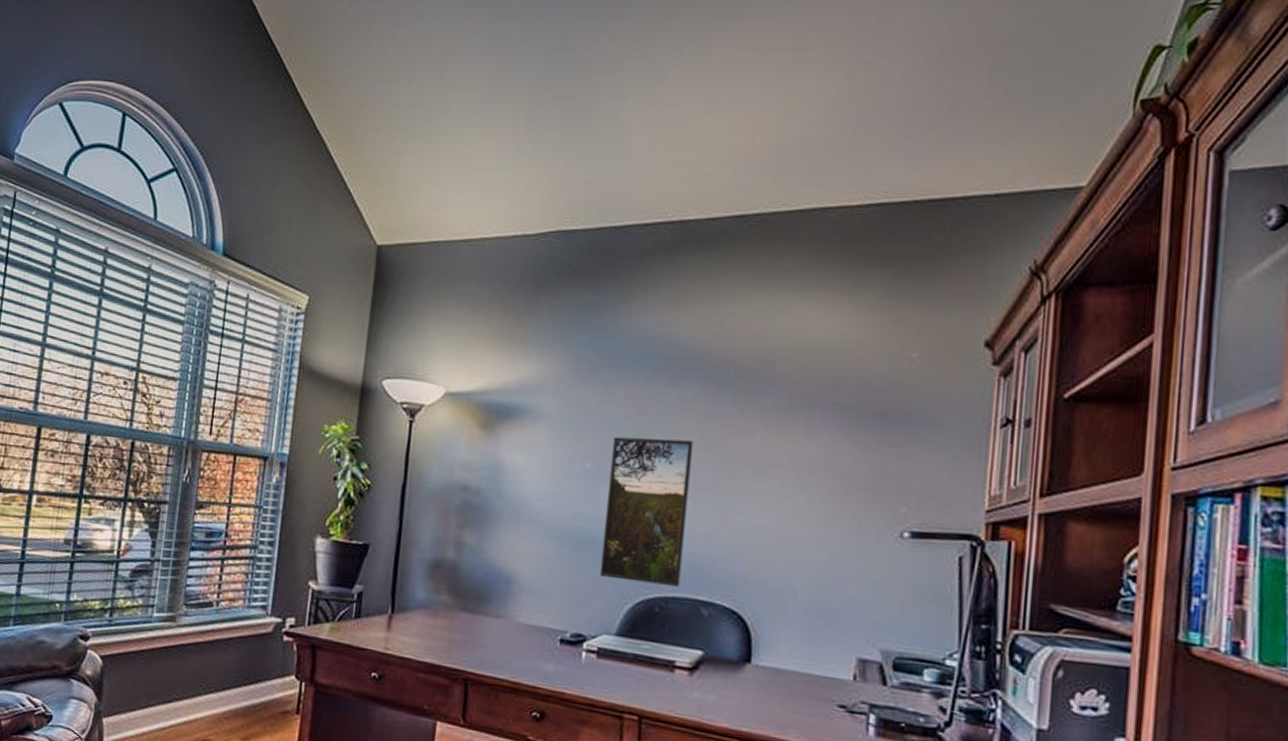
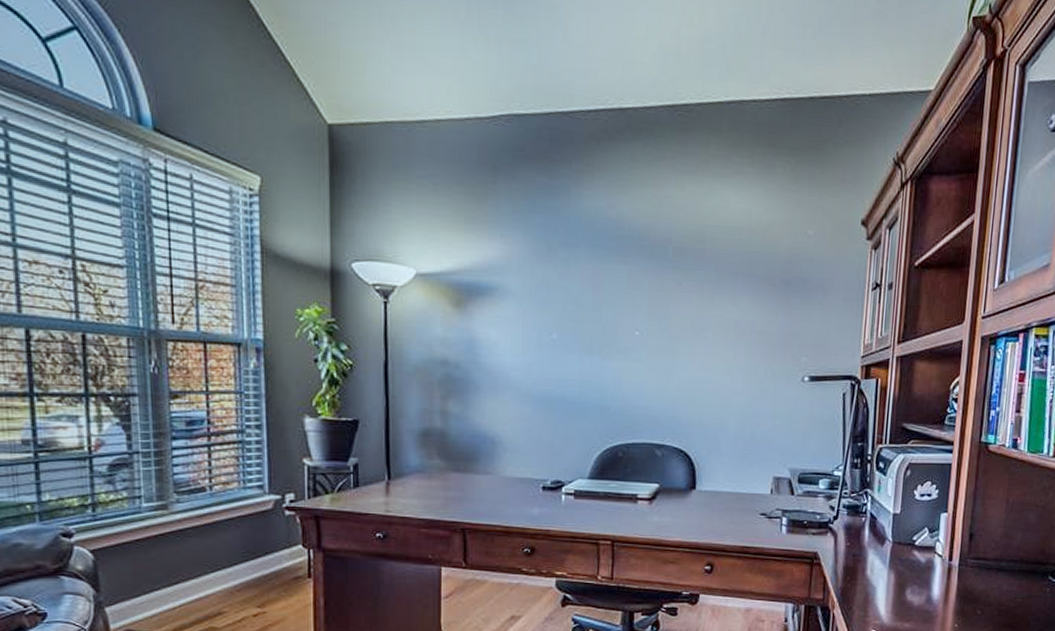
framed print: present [599,436,693,587] -> none [571,309,642,434]

